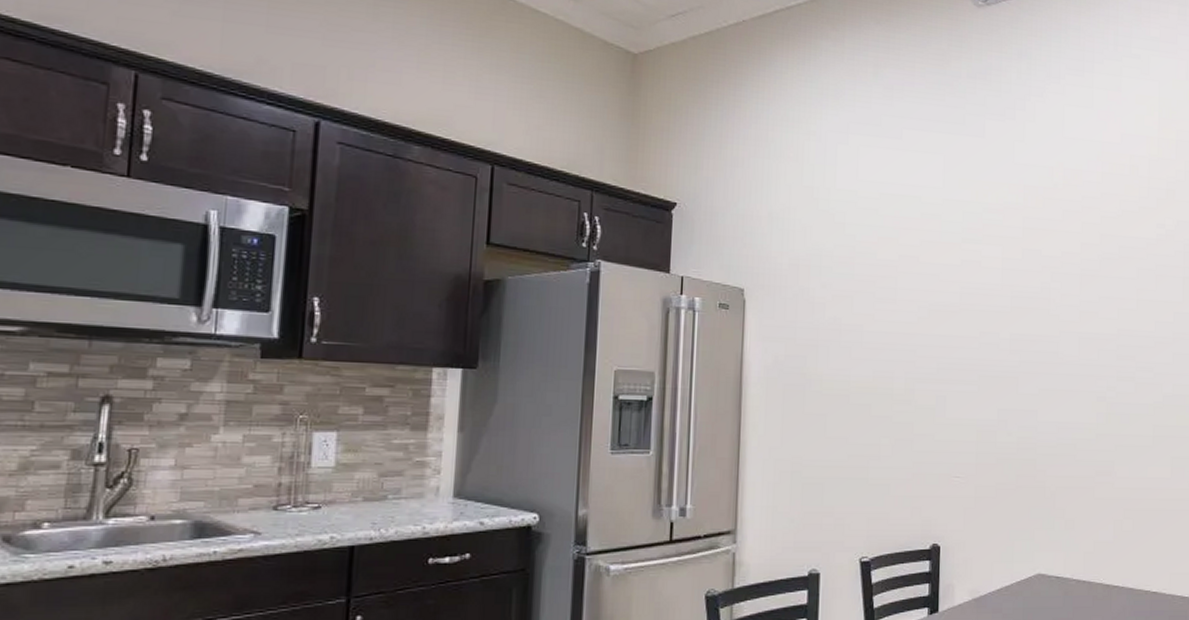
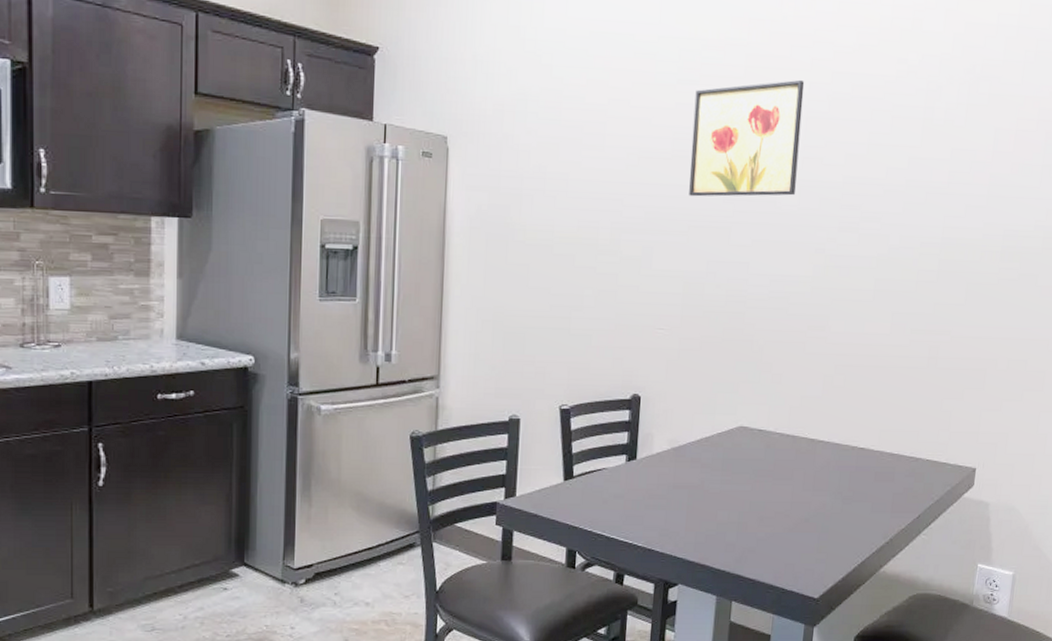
wall art: none [977,240,1077,348] -> present [689,79,805,197]

